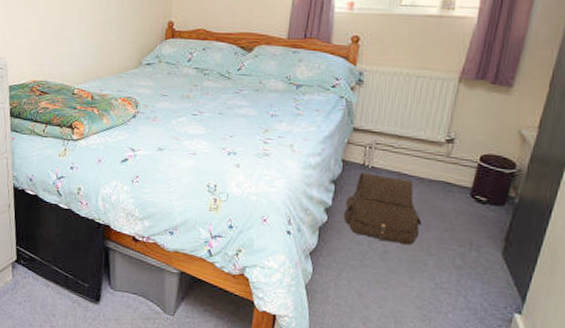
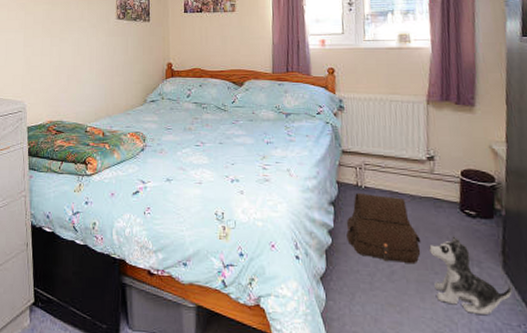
plush toy: none [427,220,507,296] -> present [429,236,512,314]

